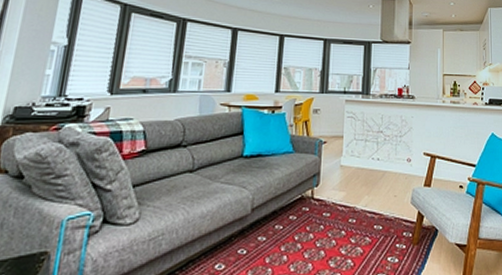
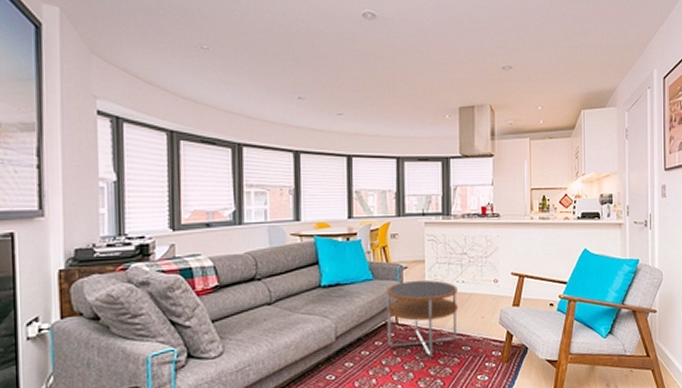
side table: none [301,155,372,234] -> present [386,280,458,357]

